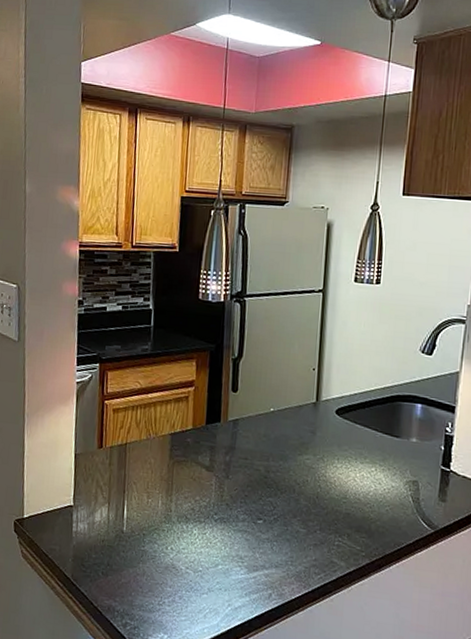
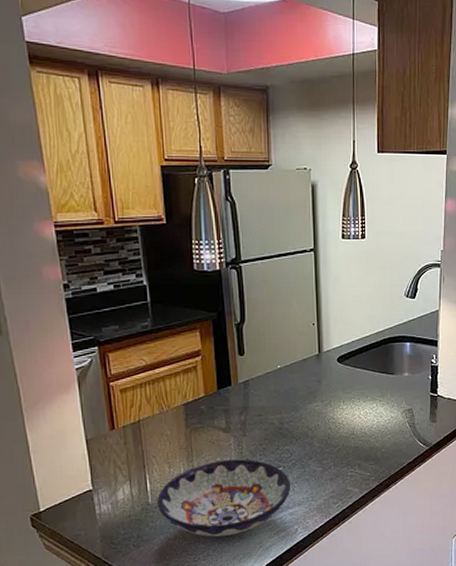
bowl: none [131,499,270,585] -> present [157,459,290,537]

